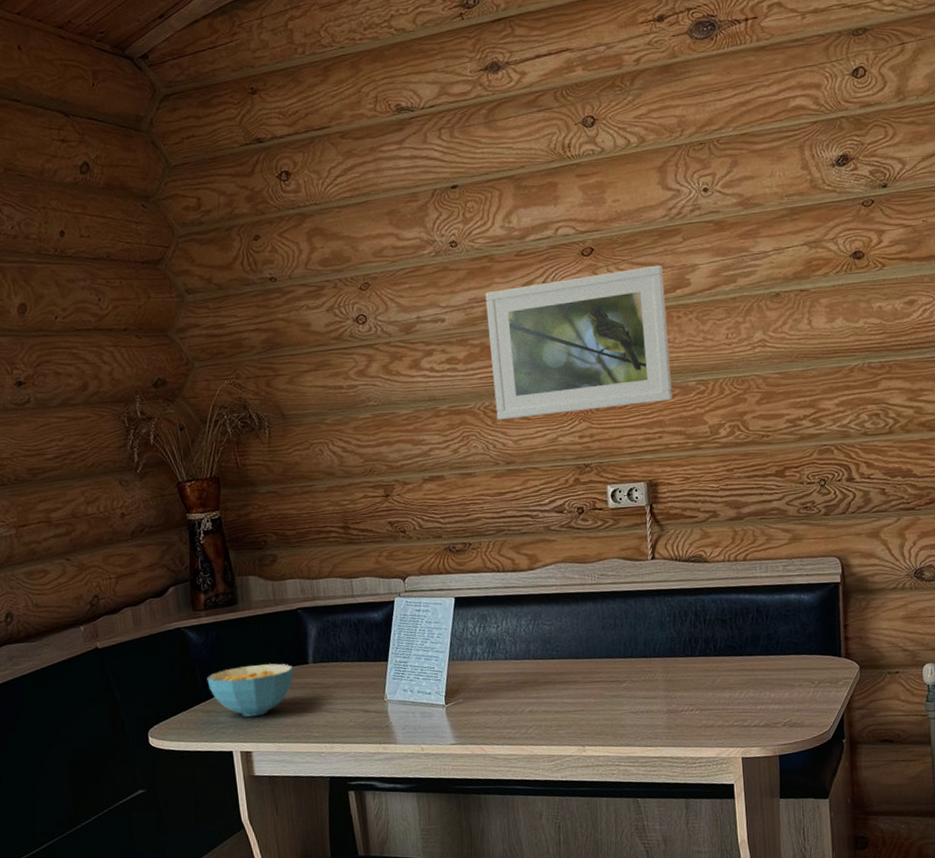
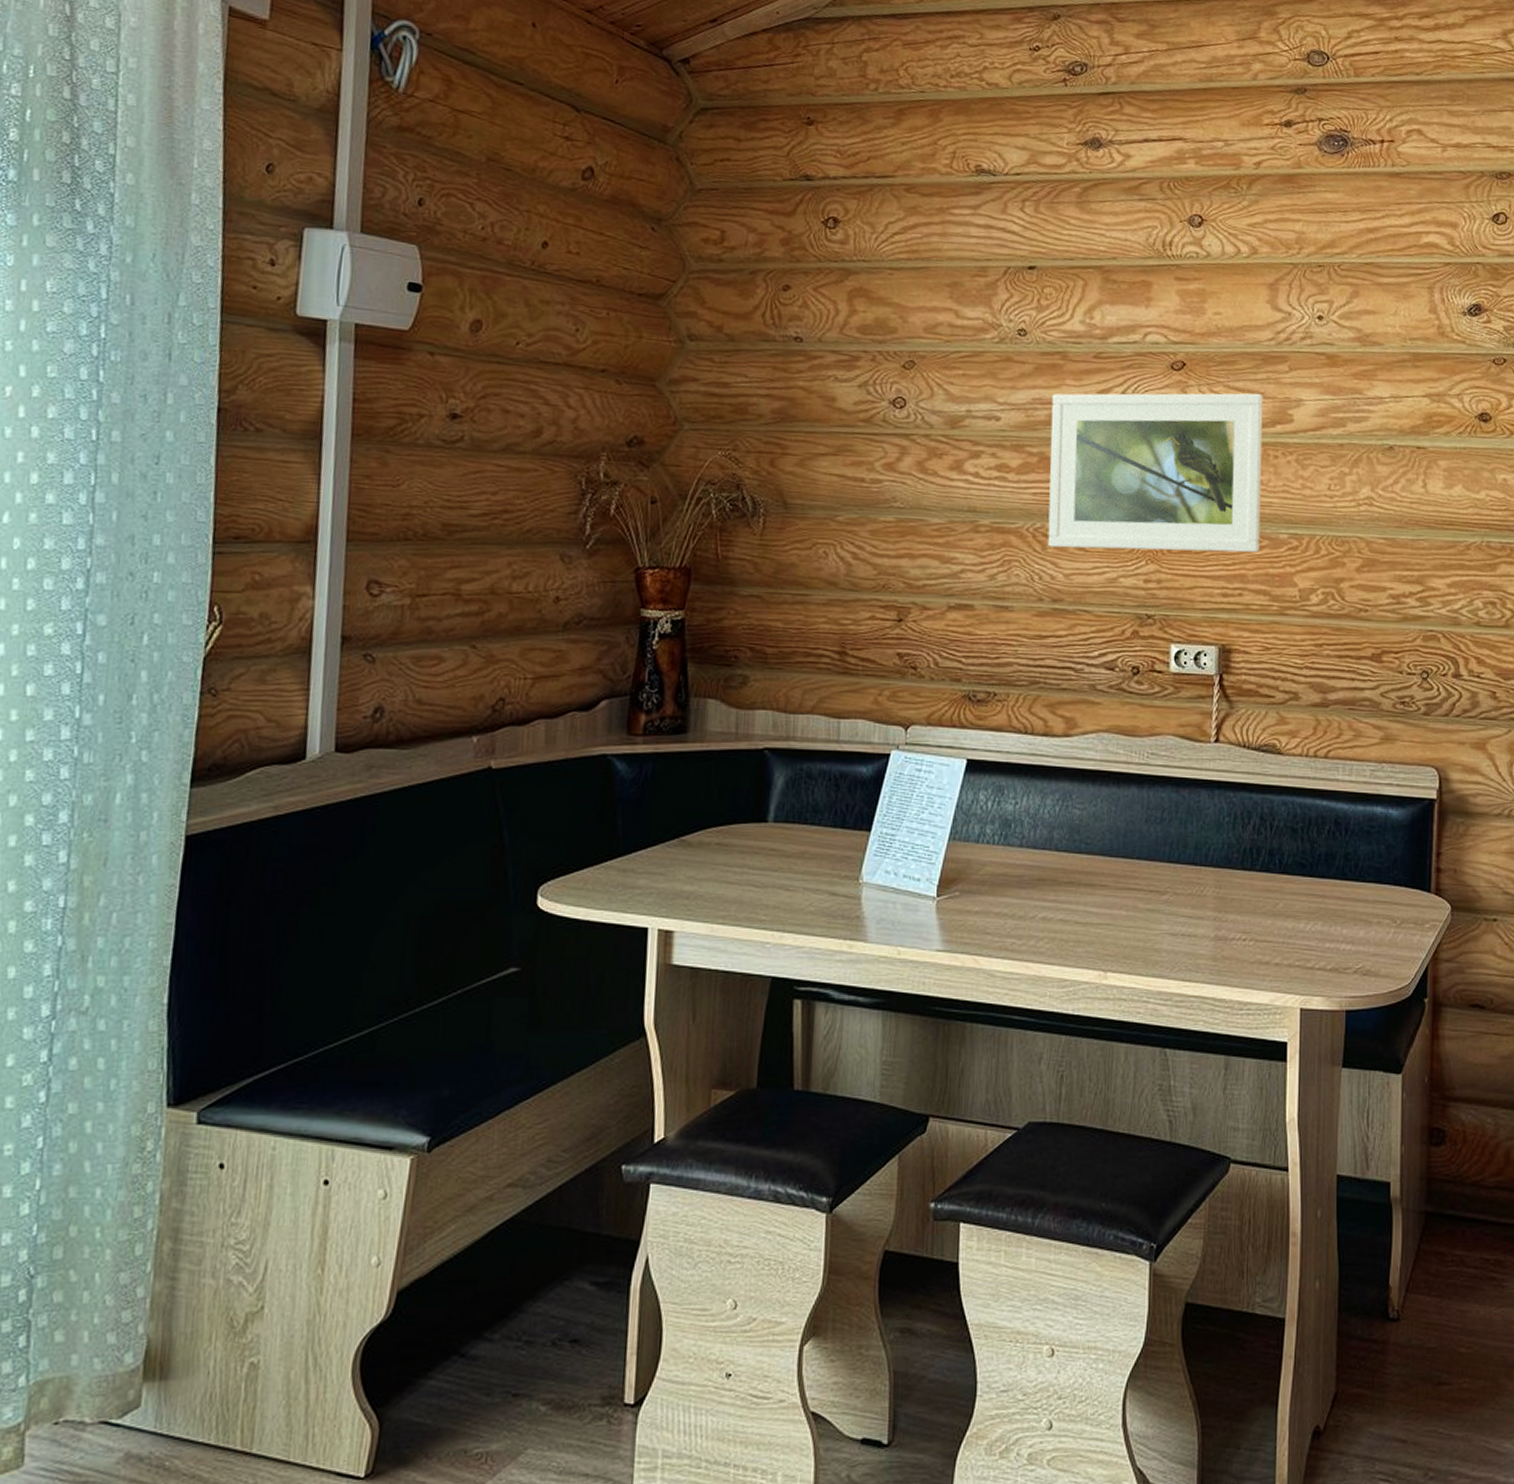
cereal bowl: present [207,663,294,717] -> none [630,816,747,883]

